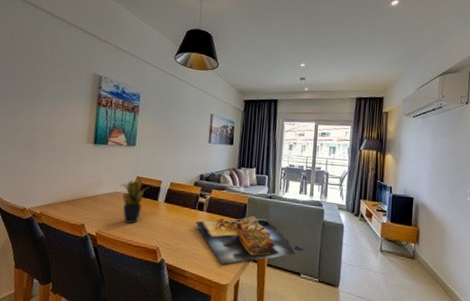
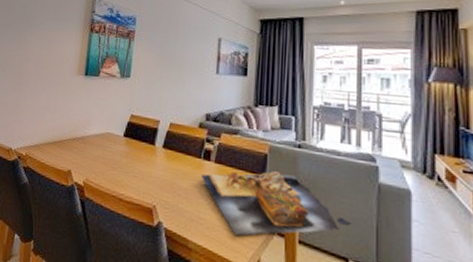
potted plant: present [119,177,150,224] -> none [111,115,146,173]

